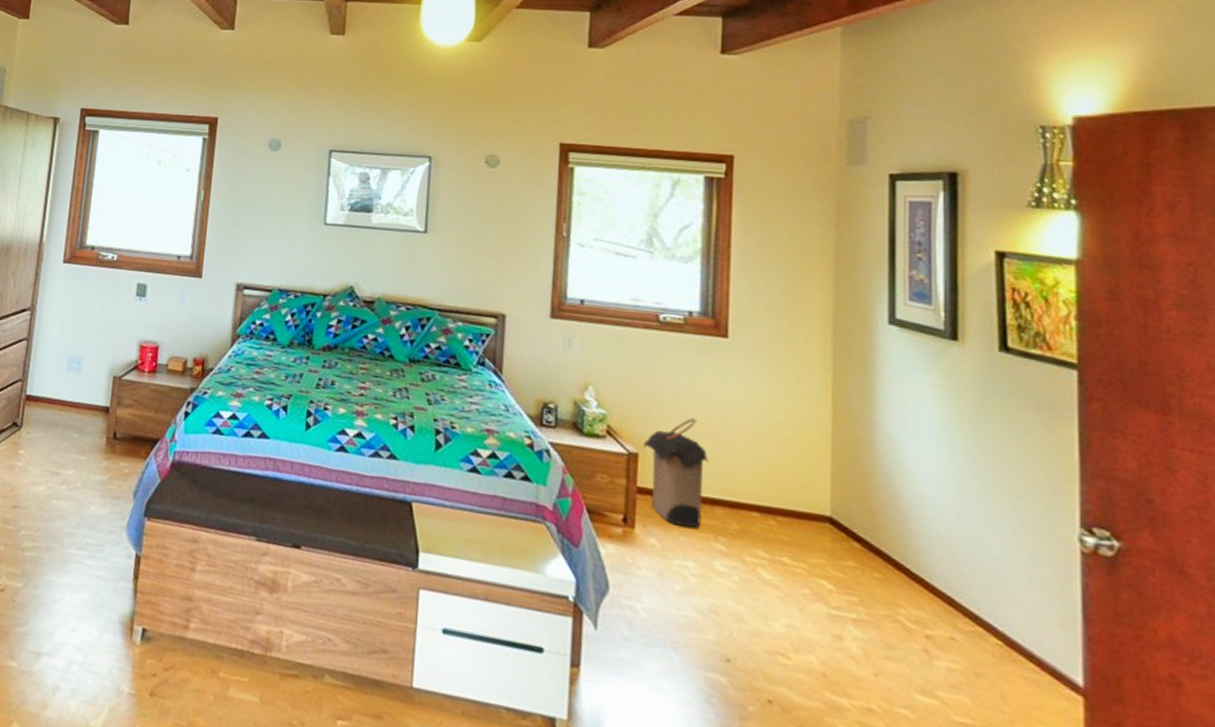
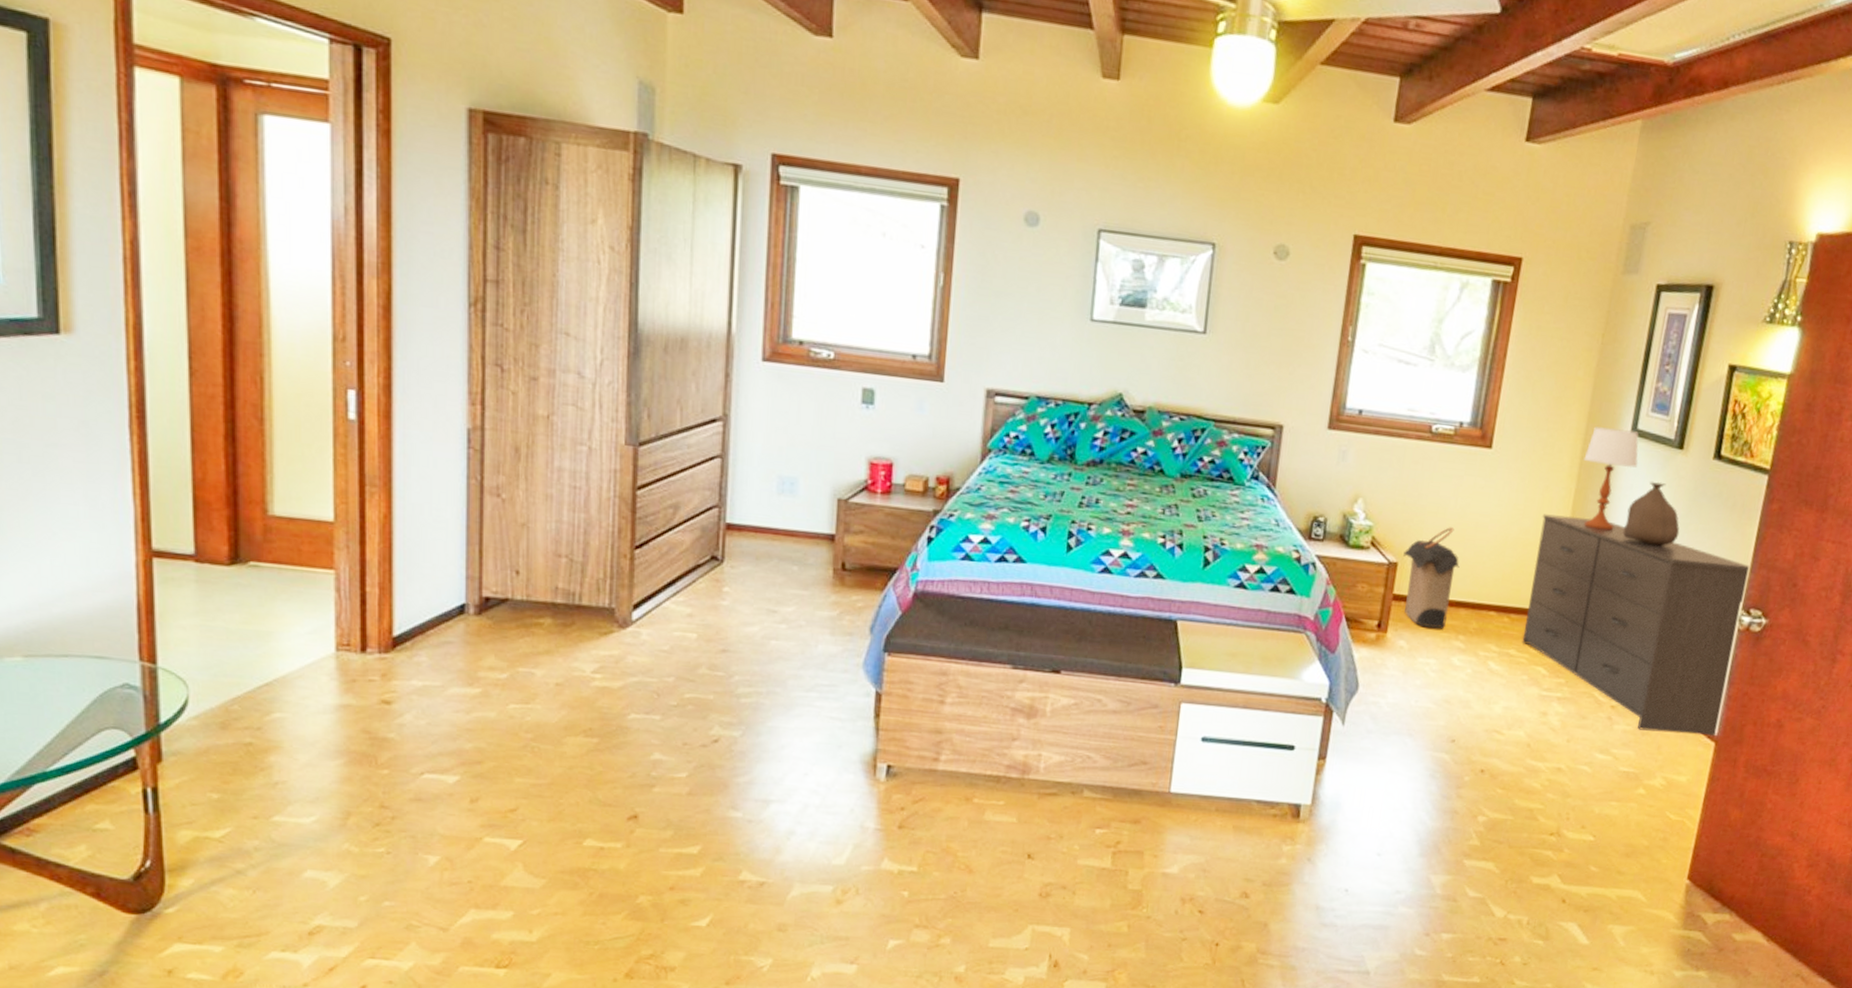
dresser: none [796,407,1084,689] -> present [1522,514,1750,737]
table lamp: none [837,316,903,428] -> present [1583,426,1639,531]
bag: none [900,374,974,448] -> present [1623,481,1680,546]

